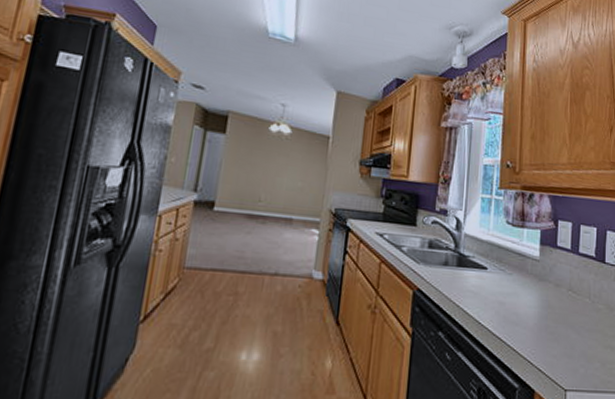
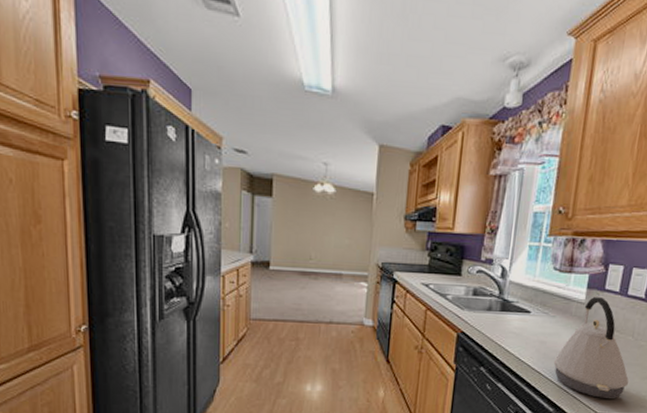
kettle: none [514,254,592,371] -> present [553,297,629,398]

